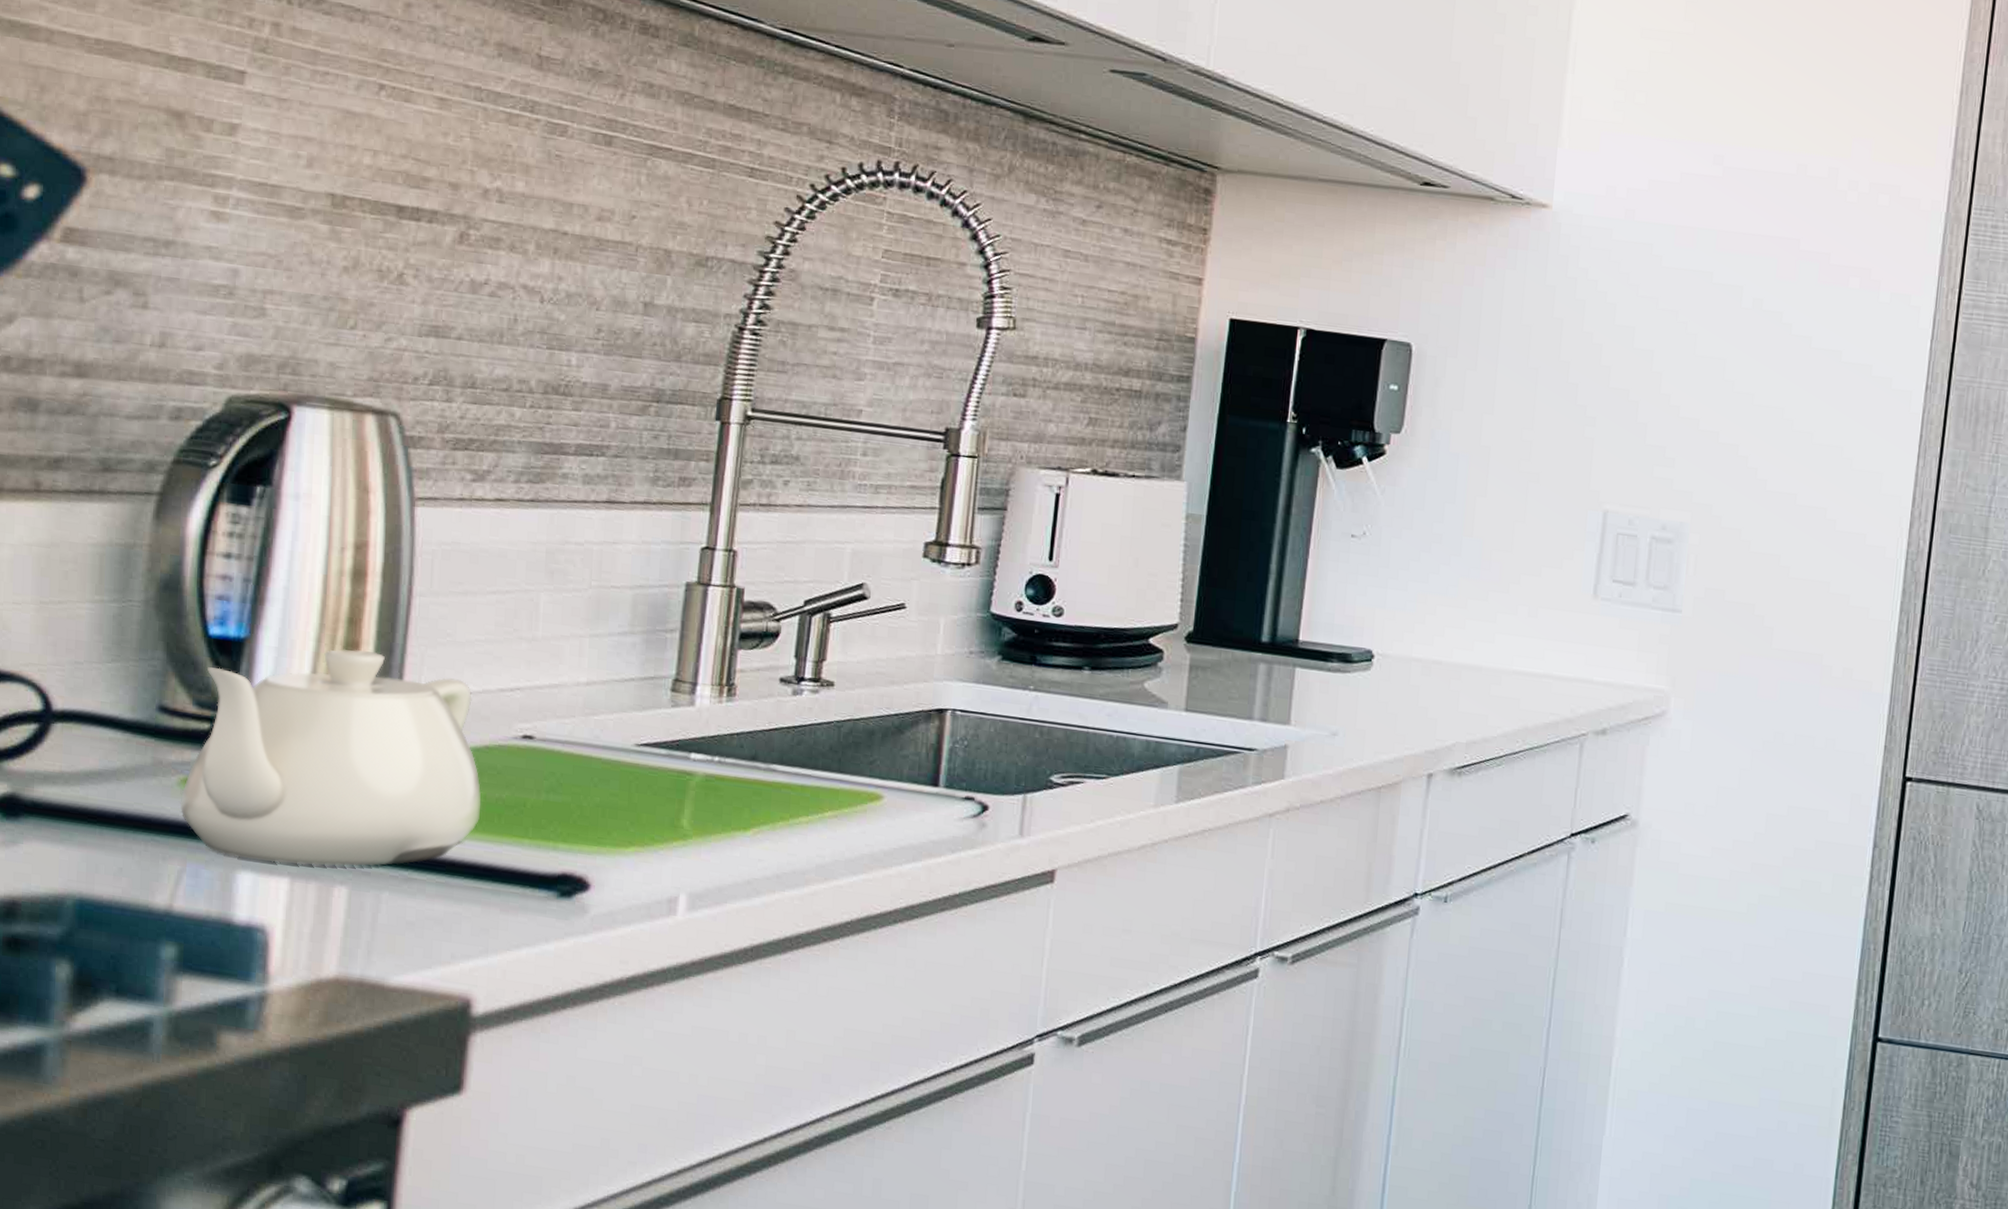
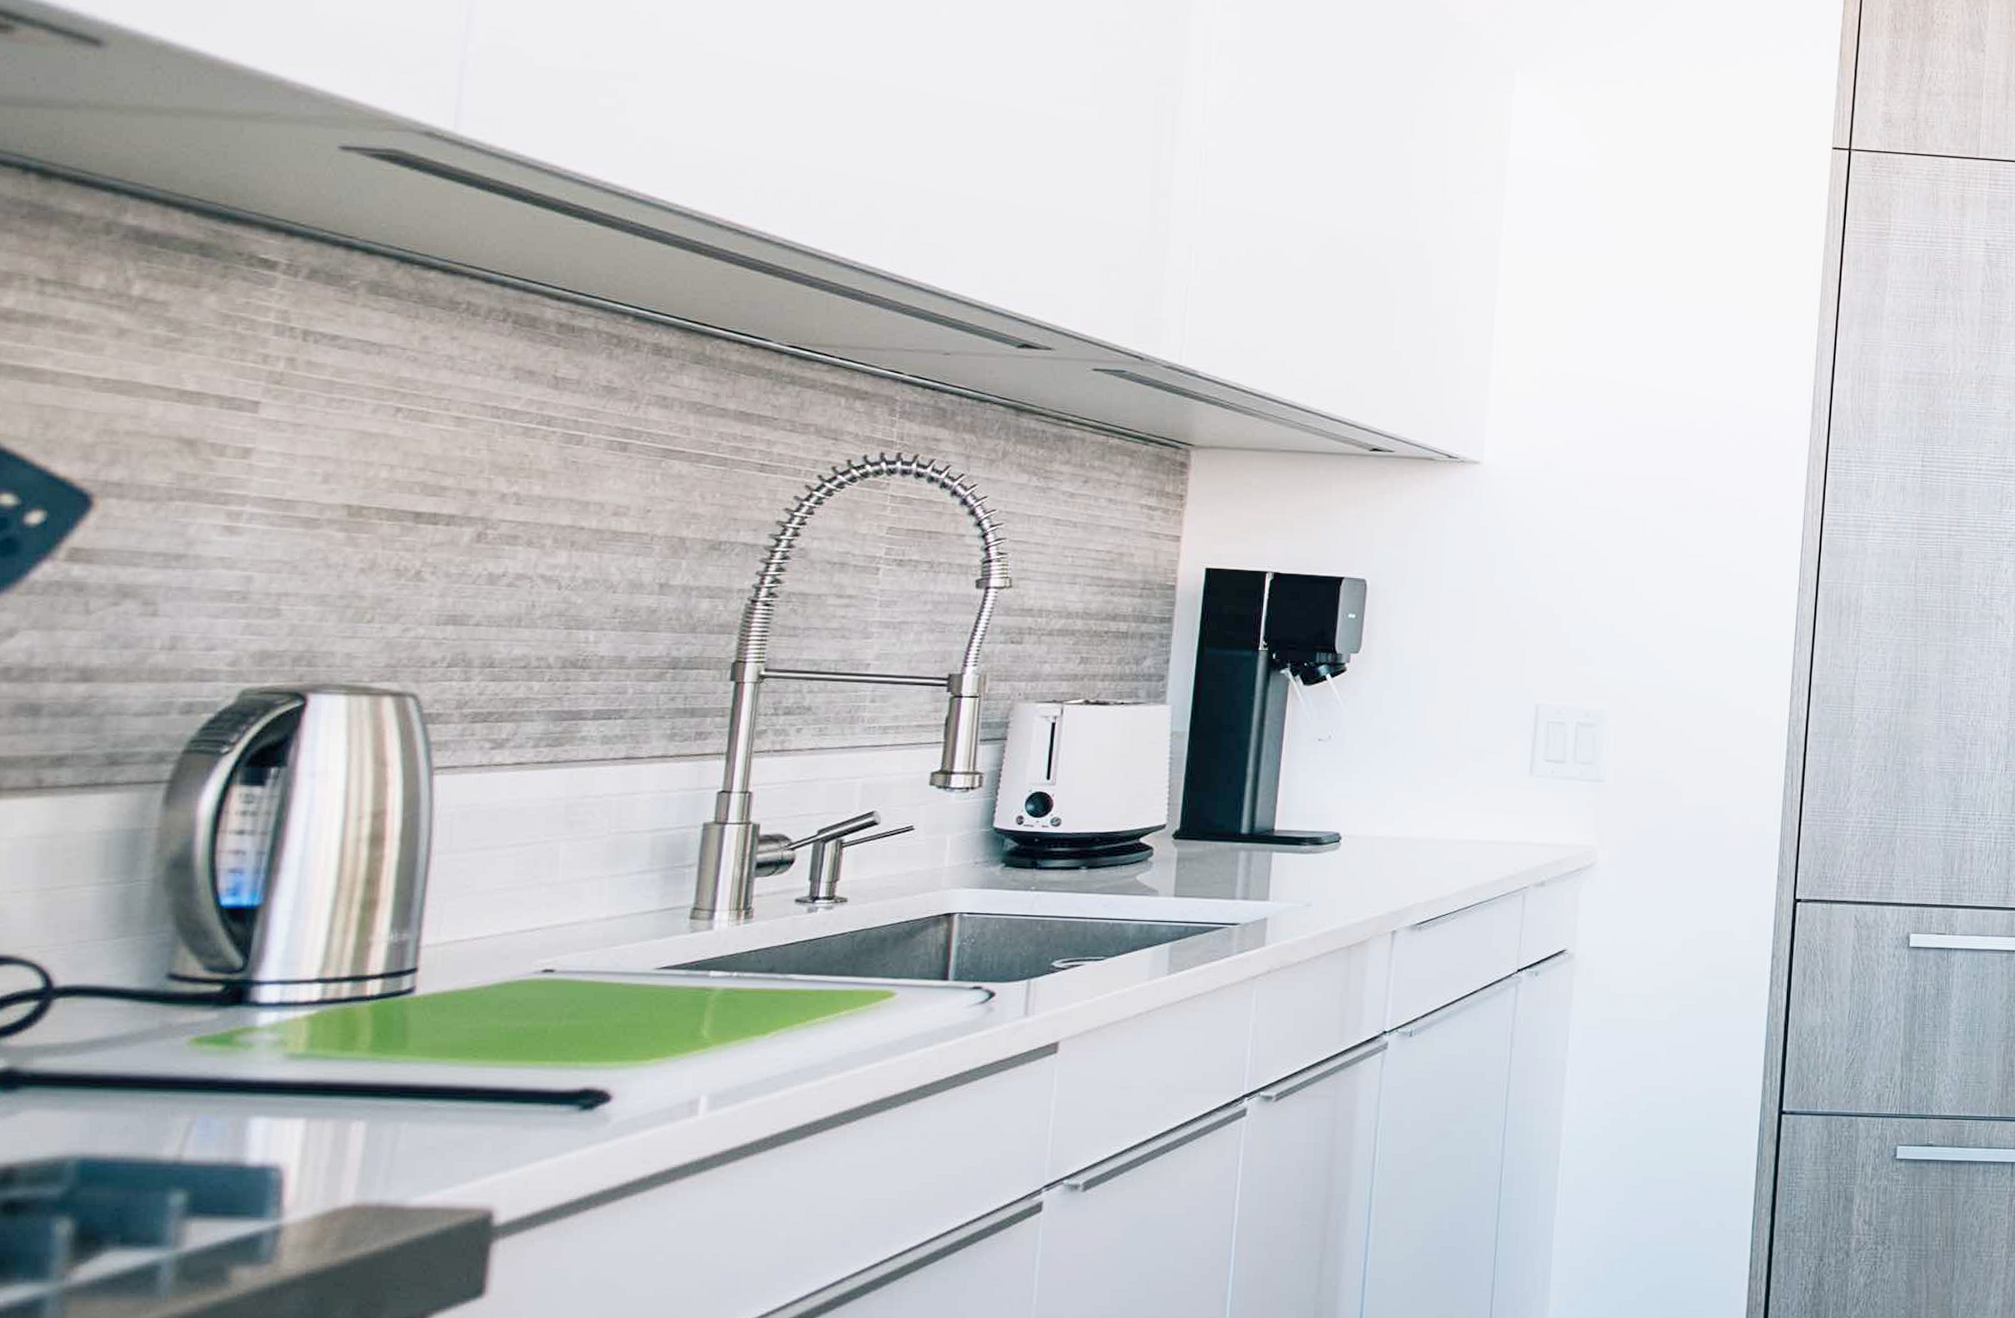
teapot: present [180,648,482,867] -> none [190,907,502,1106]

